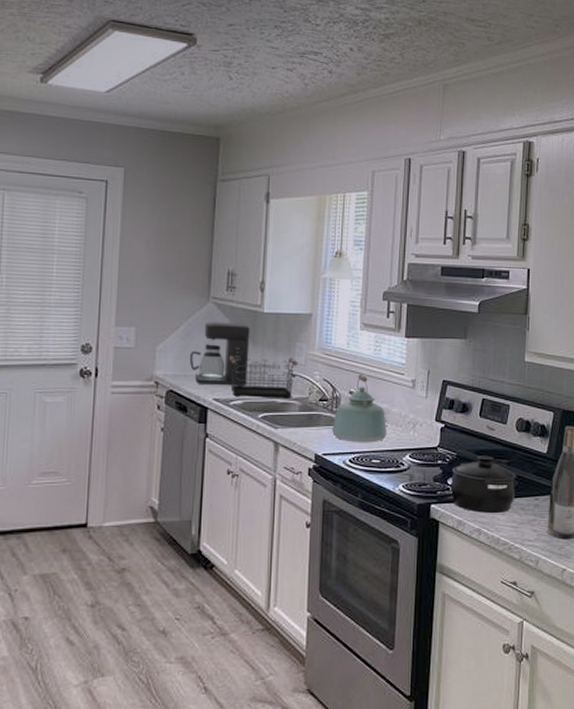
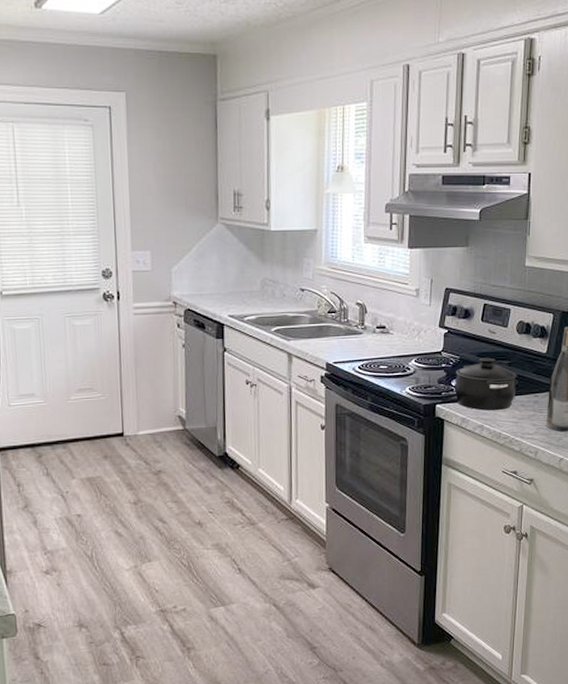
coffee maker: present [189,322,250,386] -> none [203,242,259,304]
dish rack: present [228,354,298,398] -> none [240,272,306,313]
kettle: present [332,374,387,443] -> none [341,285,393,351]

